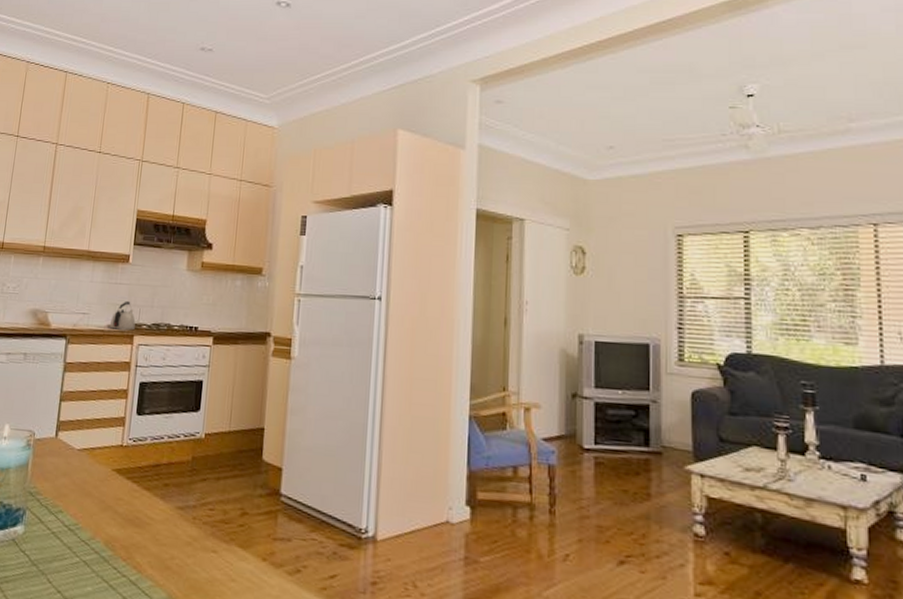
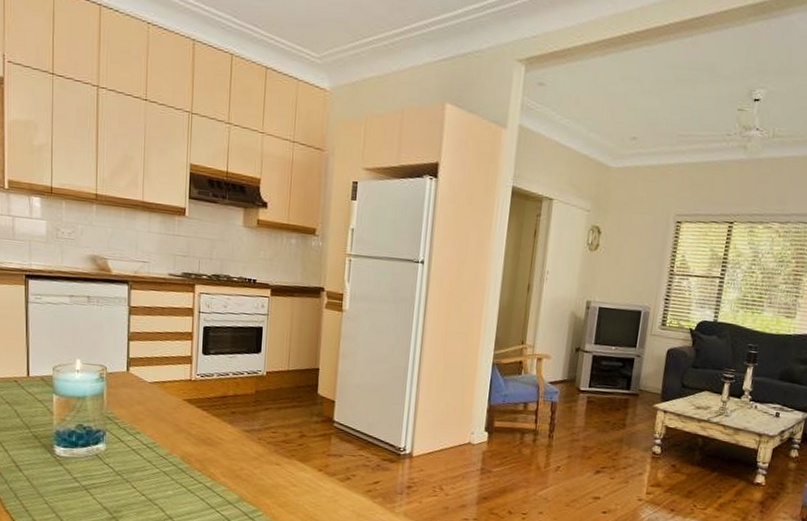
kettle: present [109,300,136,331] -> none [170,252,196,280]

